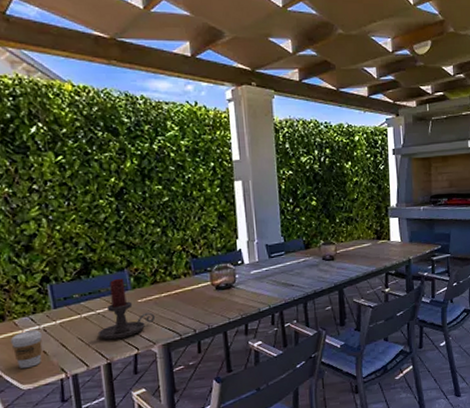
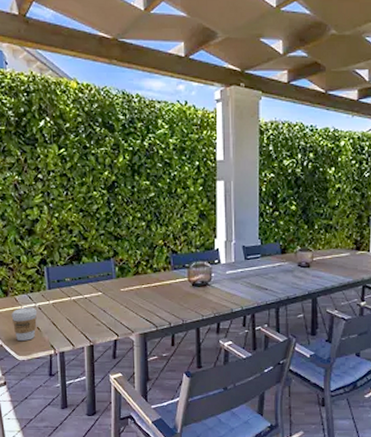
candle holder: present [97,278,156,340] -> none [84,266,135,324]

